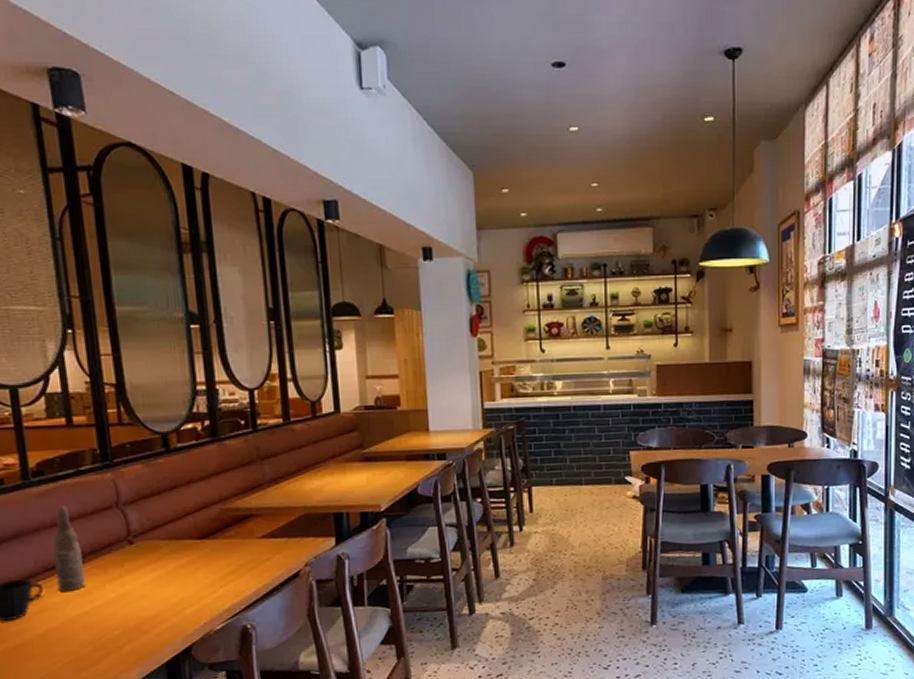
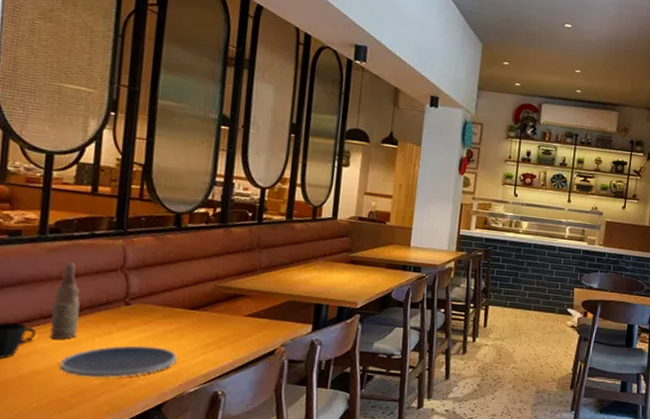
plate: none [75,585,196,629] -> present [60,345,177,378]

